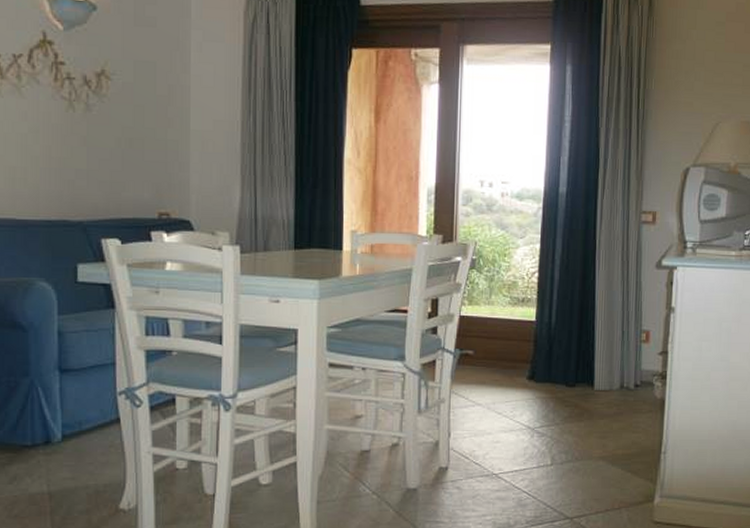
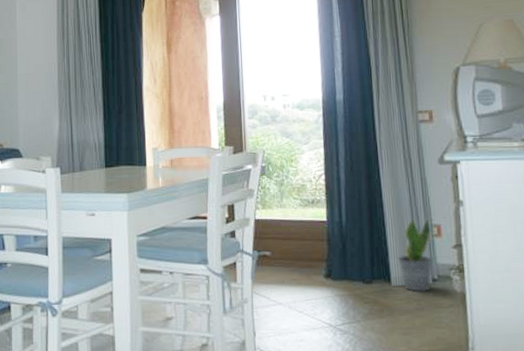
potted plant: none [603,323,640,398] -> present [397,218,433,293]

